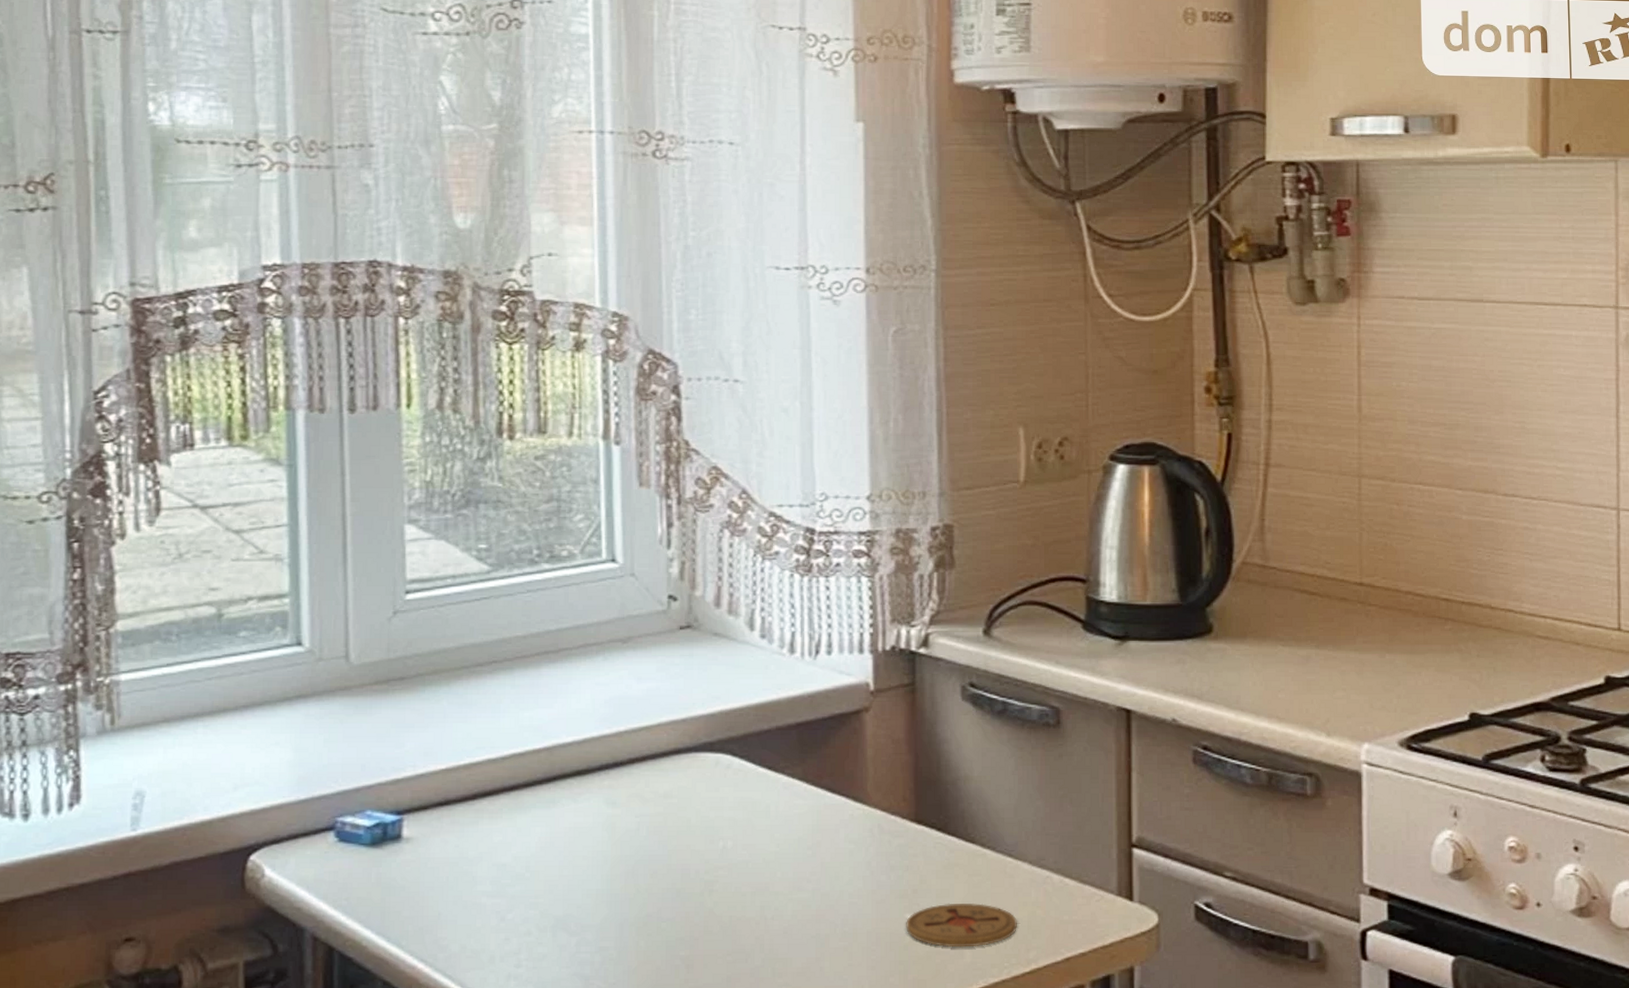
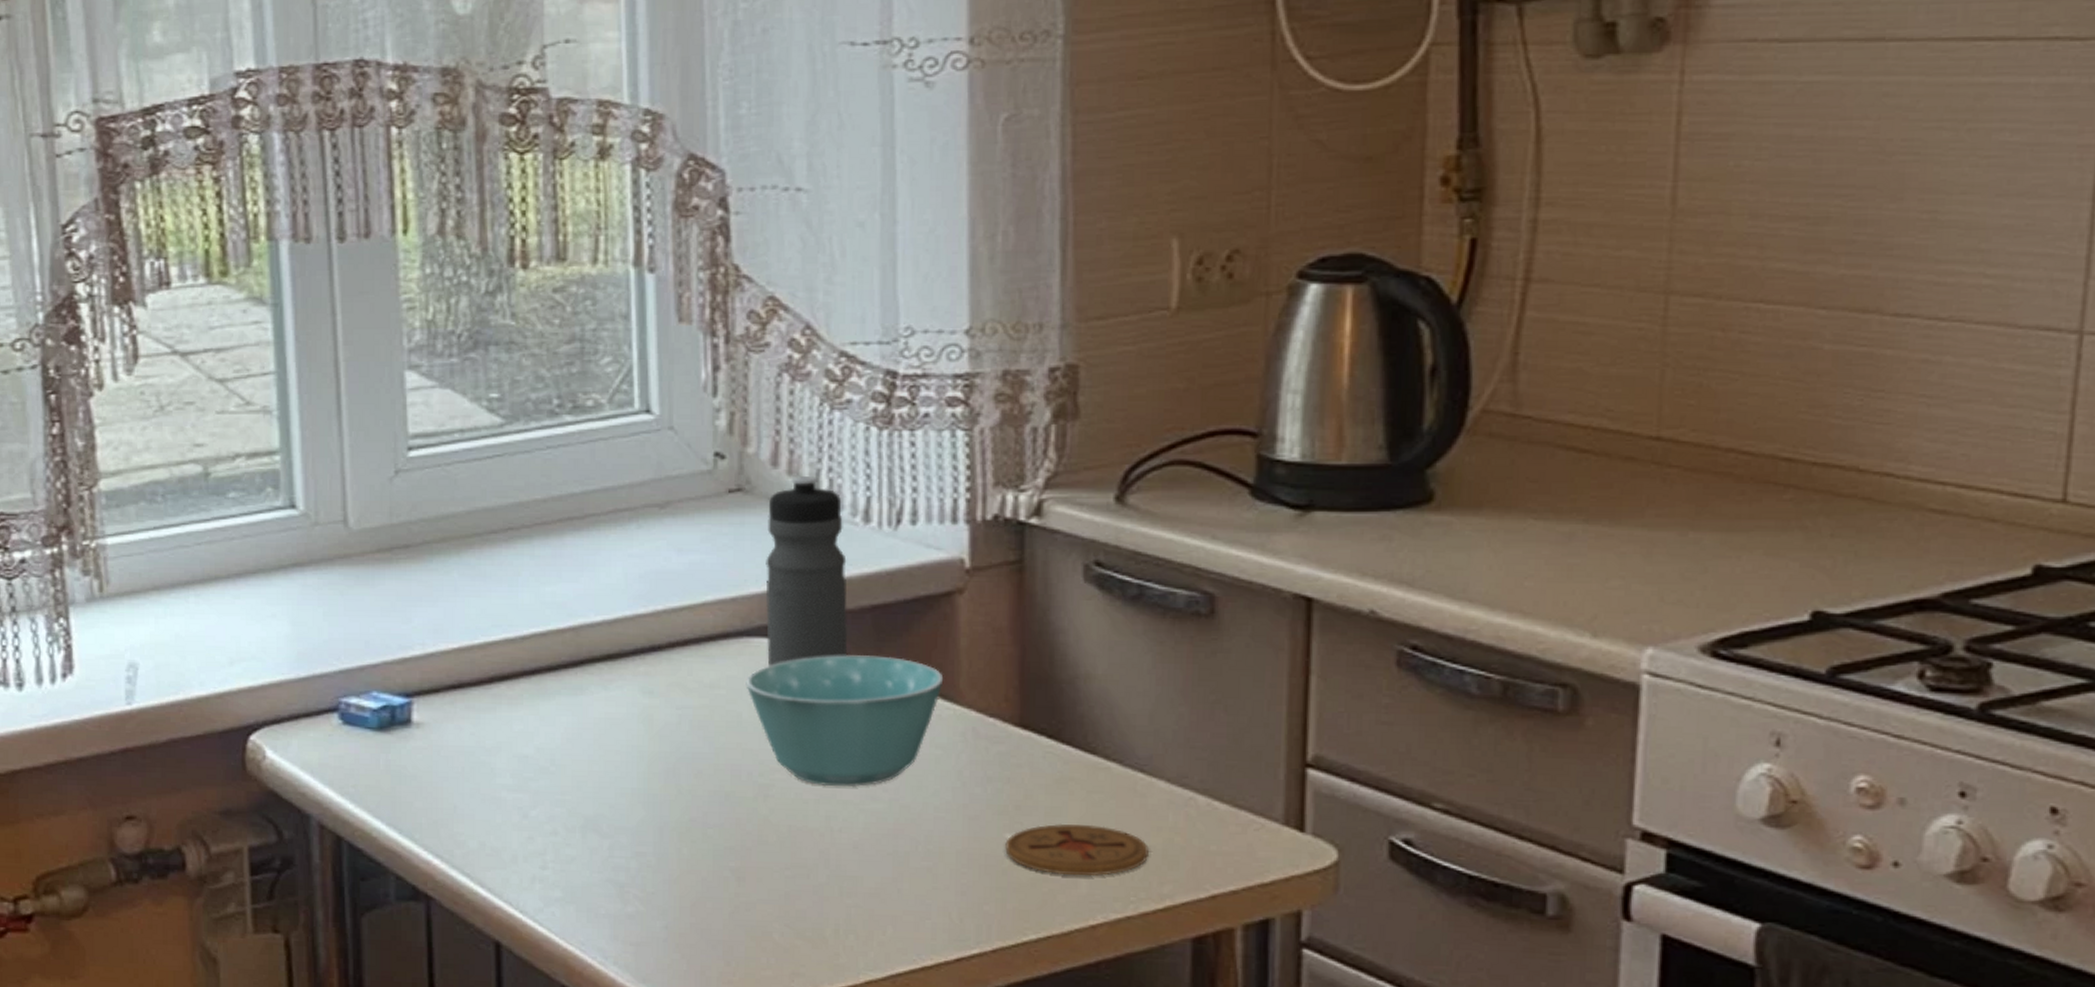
bowl: none [694,765,855,881] -> present [746,655,944,788]
water bottle: none [710,614,778,778] -> present [766,475,848,667]

